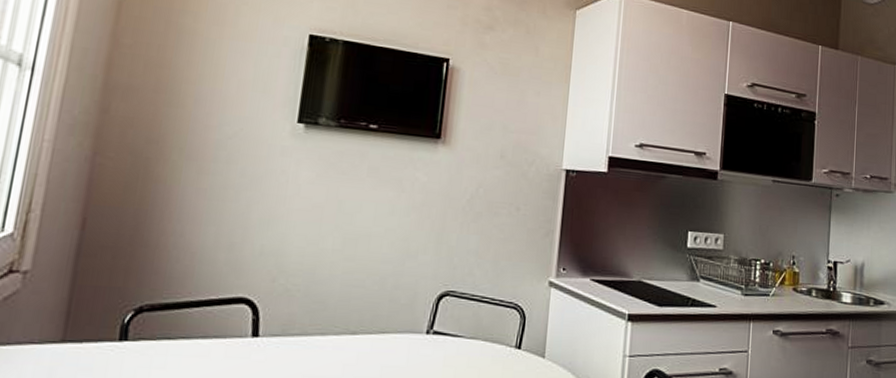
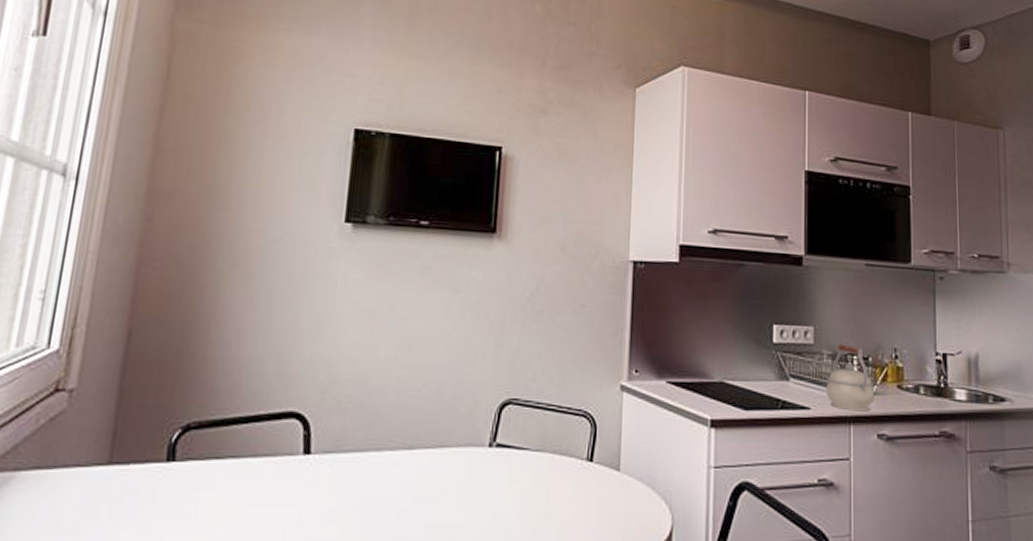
kettle: none [730,250,774,311] -> present [825,343,875,412]

